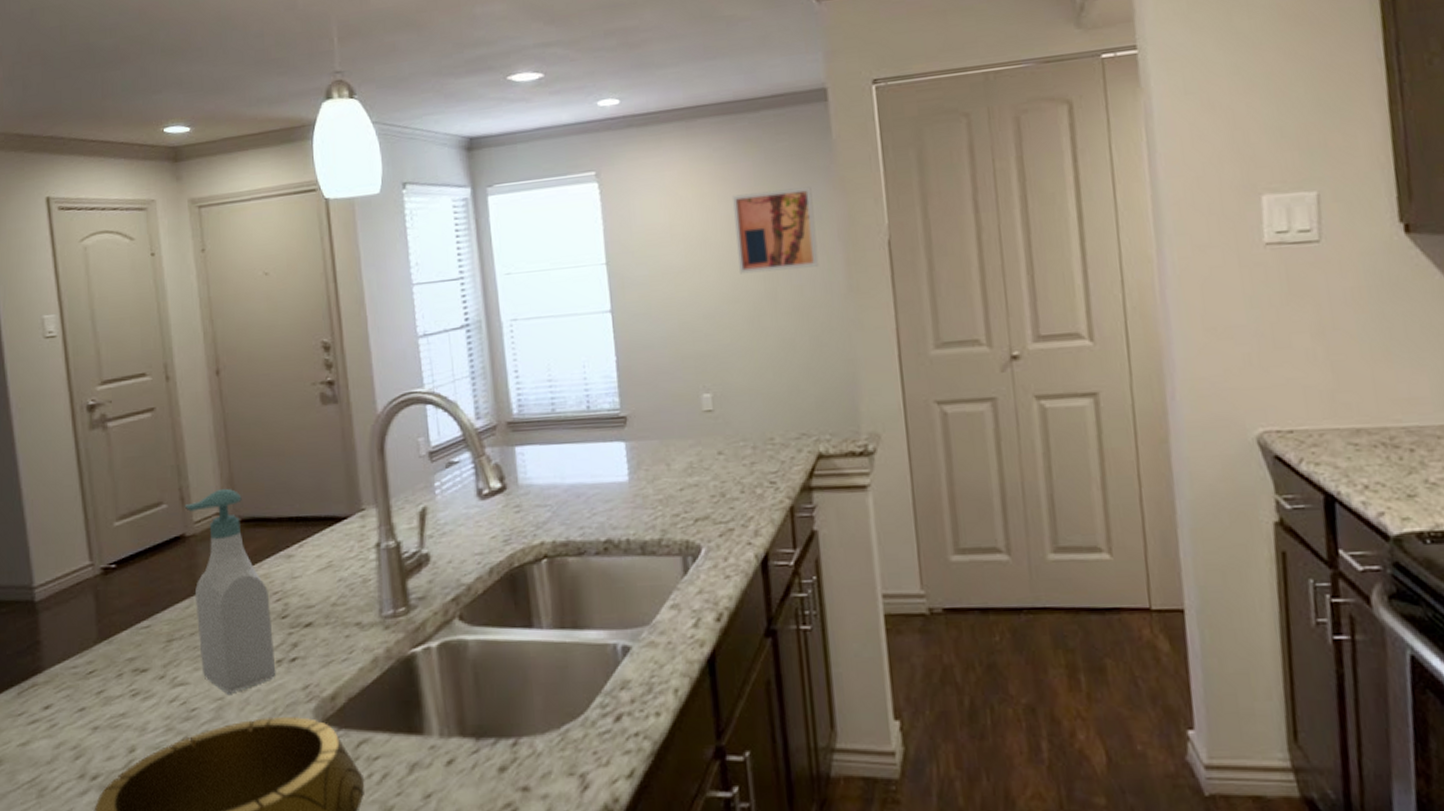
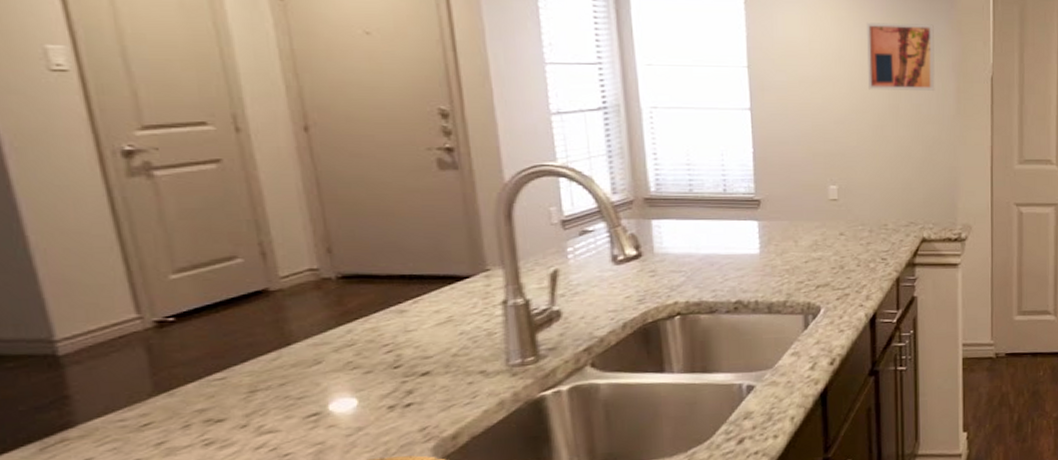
soap bottle: present [184,488,276,694] -> none [266,245,388,439]

